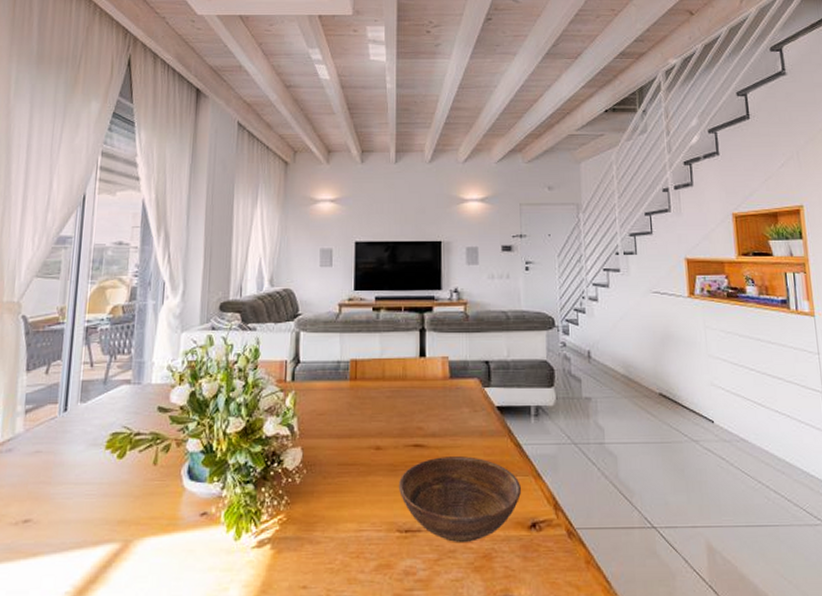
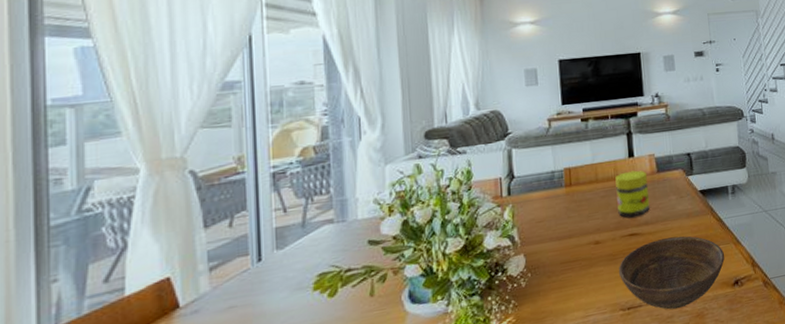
jar: none [403,372,438,426] -> present [615,170,650,218]

